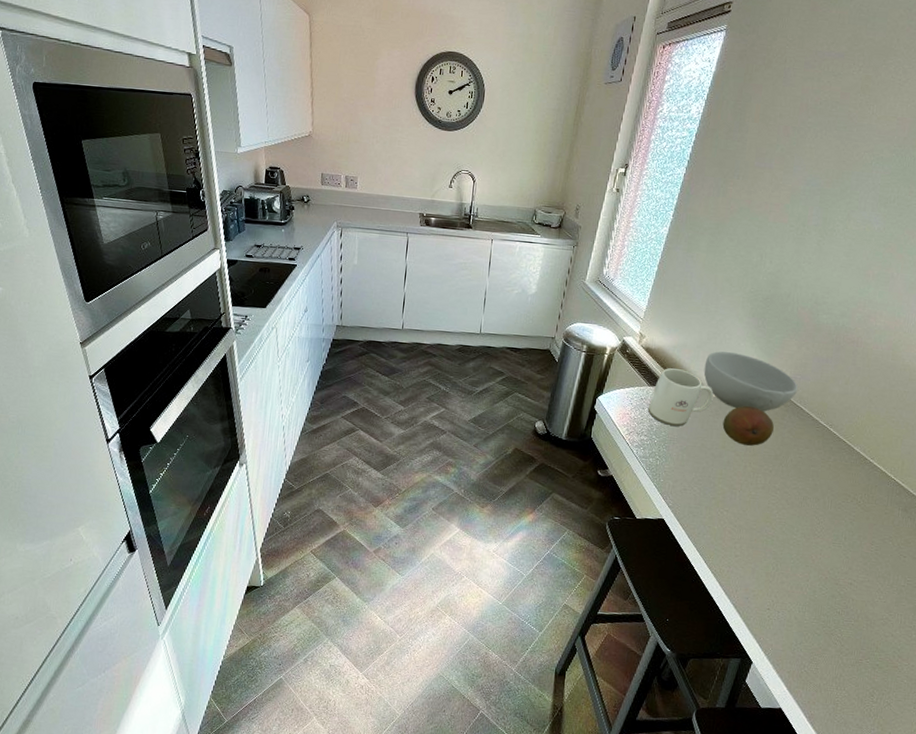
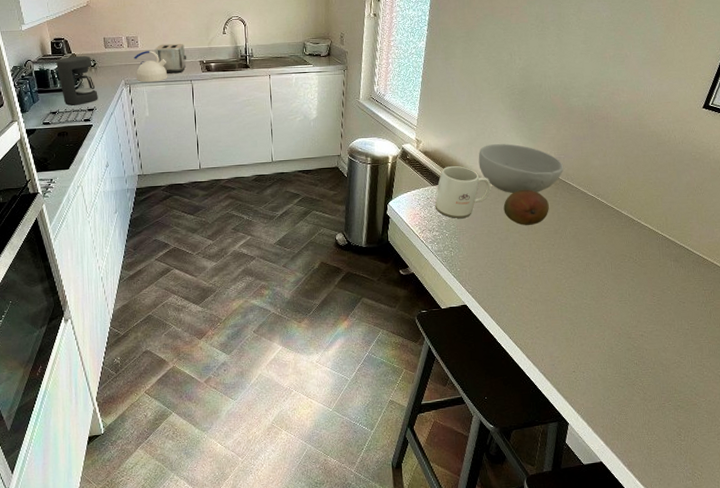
coffee maker: none [268,188,307,242] -> present [56,56,98,106]
kettle: none [350,194,384,230] -> present [134,51,168,83]
toaster: none [373,189,407,223] -> present [154,43,187,73]

